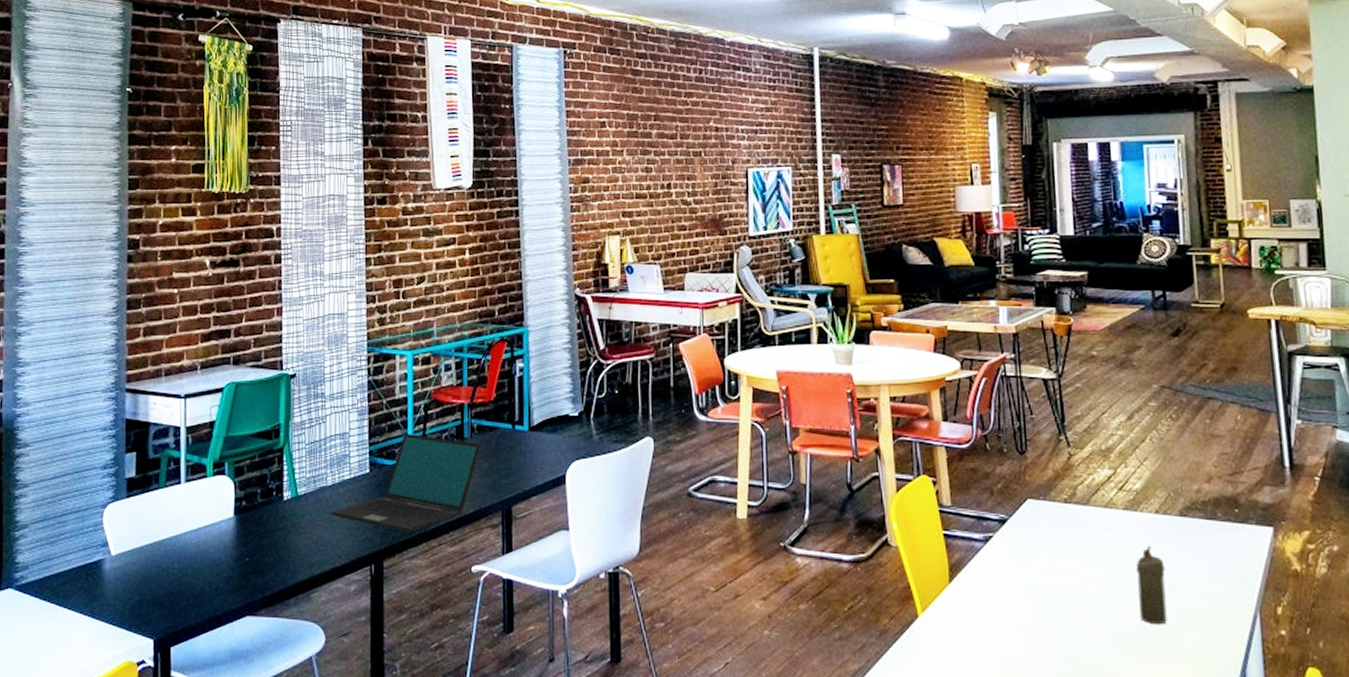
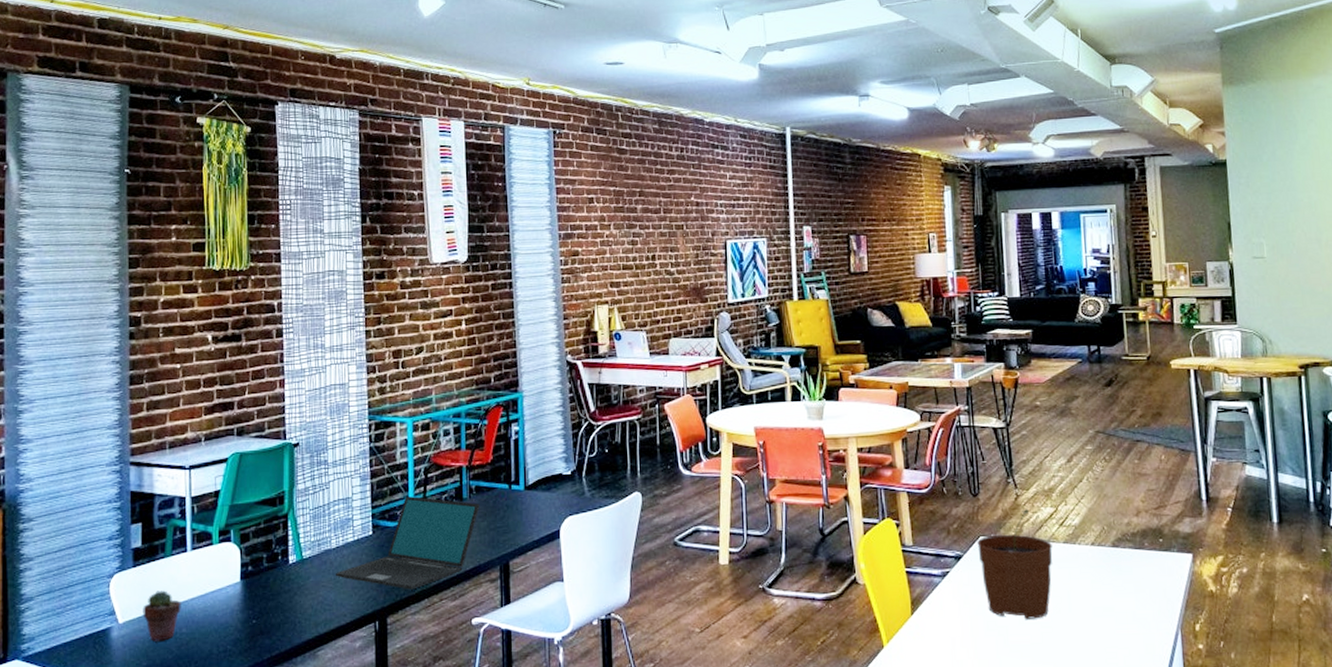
potted succulent: none [135,523,174,576] -> present [143,590,181,642]
plant pot: none [1024,471,1110,593] -> present [977,509,1053,619]
candle: present [1136,547,1167,624] -> none [1075,575,1102,644]

